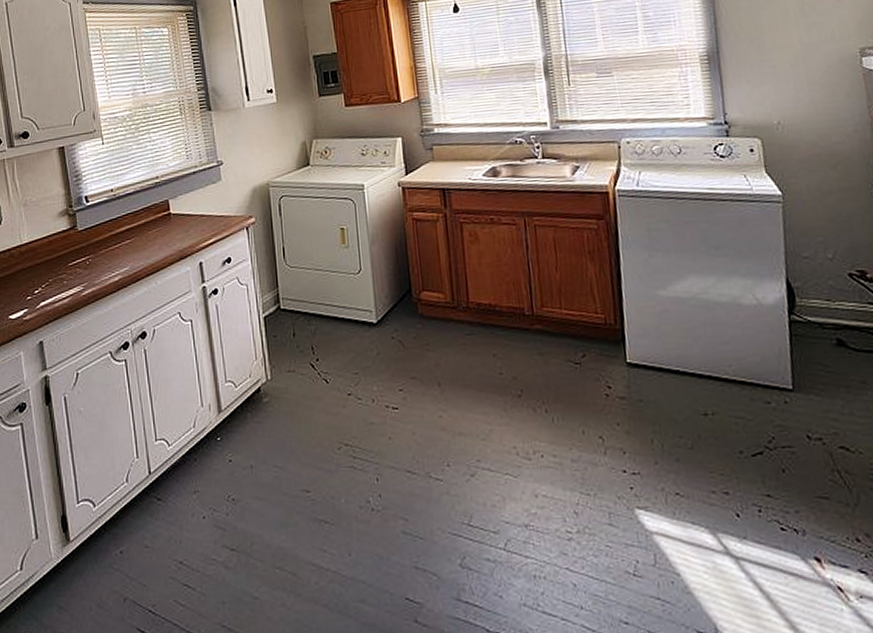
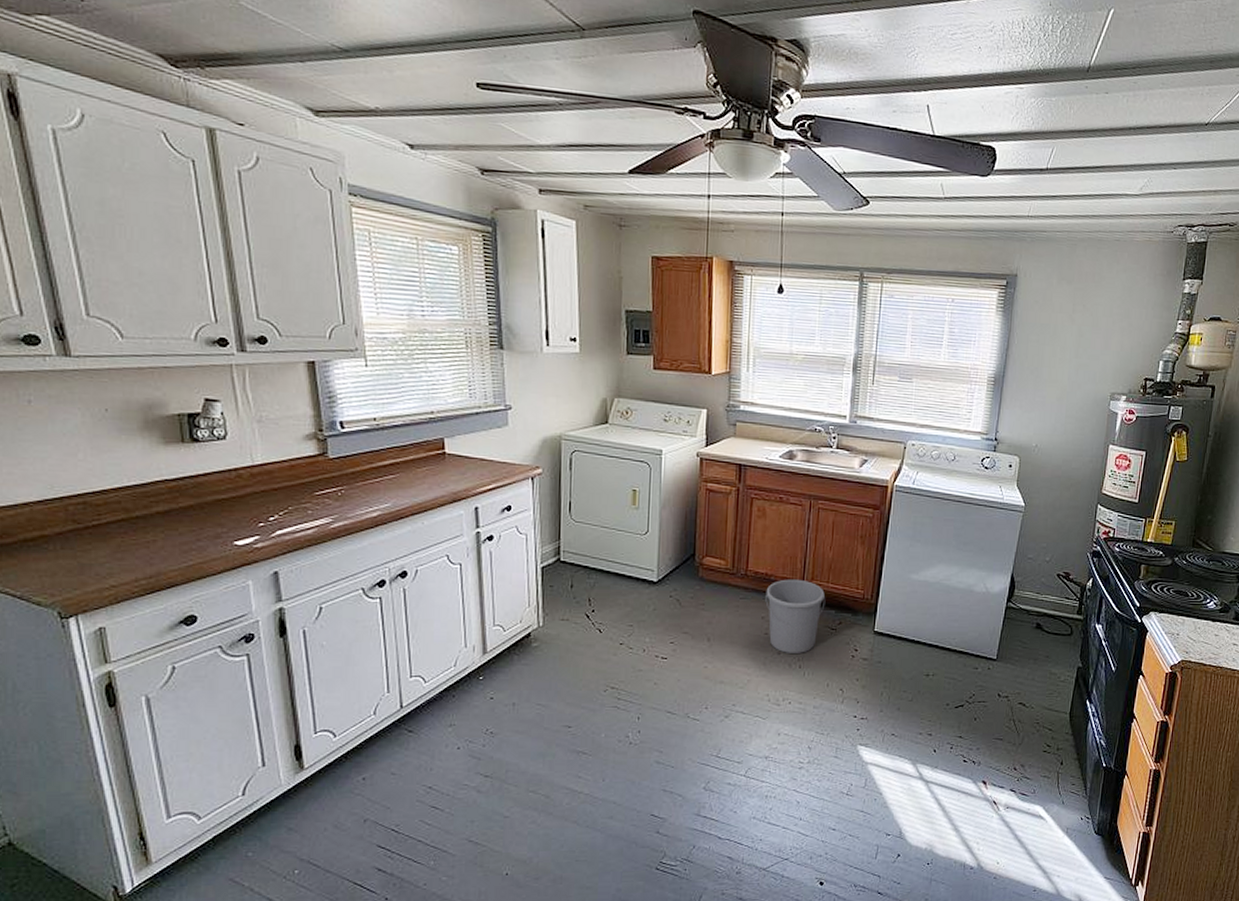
bucket: none [492,307,562,397] -> present [765,579,826,655]

